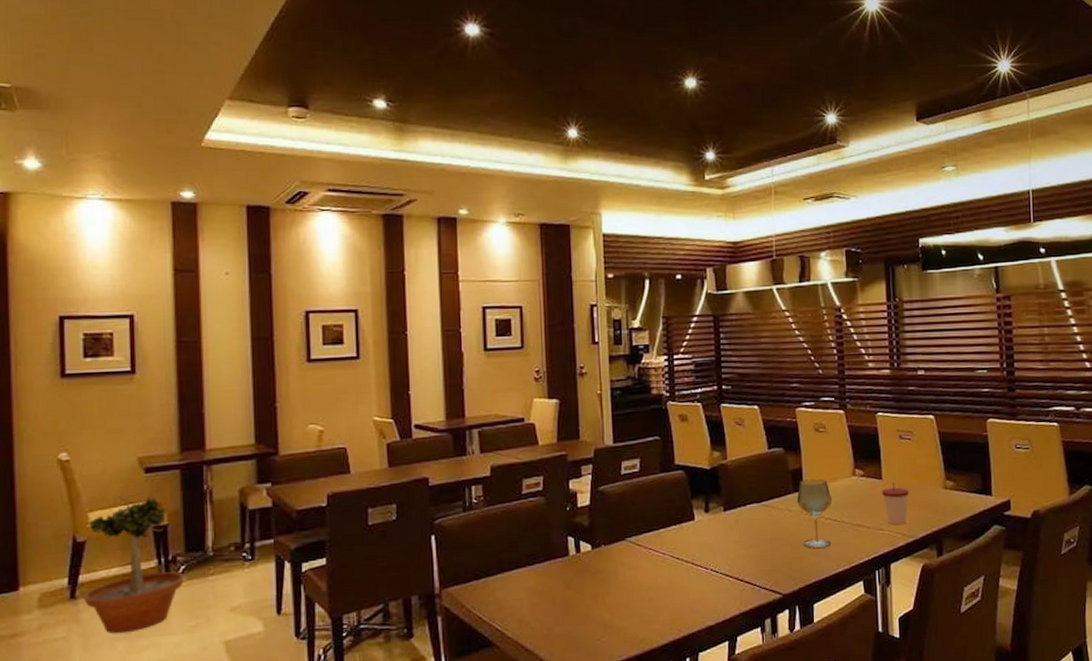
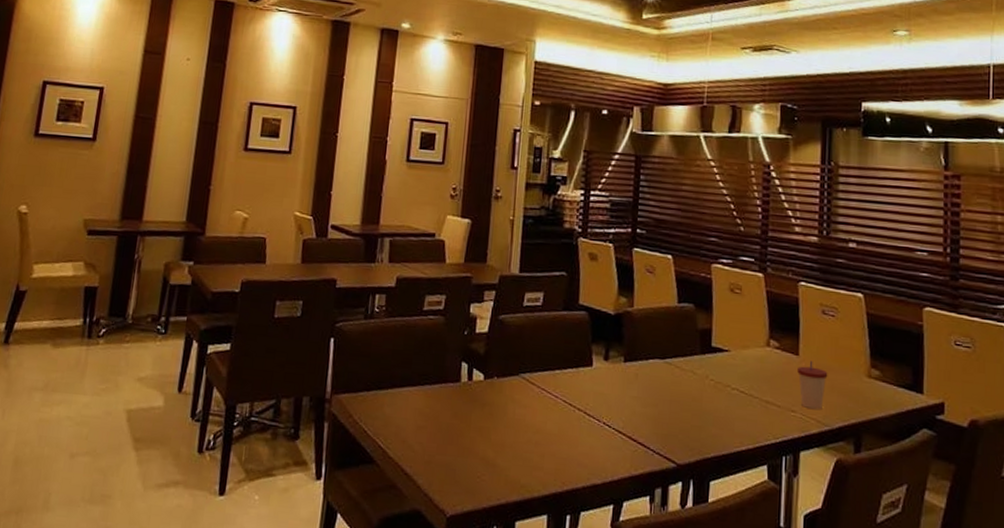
potted tree: present [83,486,185,634] -> none [14,247,105,385]
wine glass: present [797,478,833,549] -> none [703,342,742,421]

